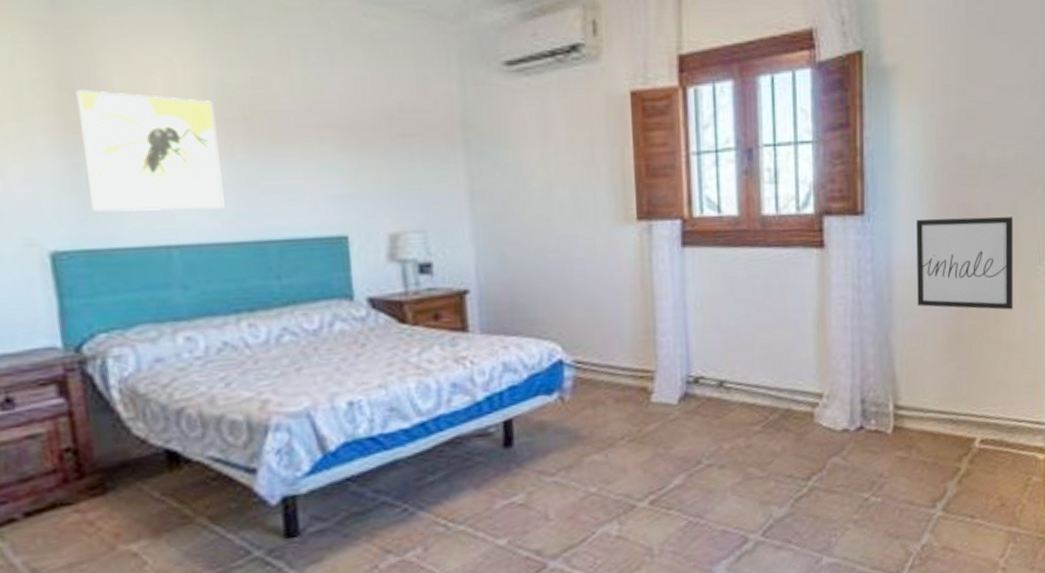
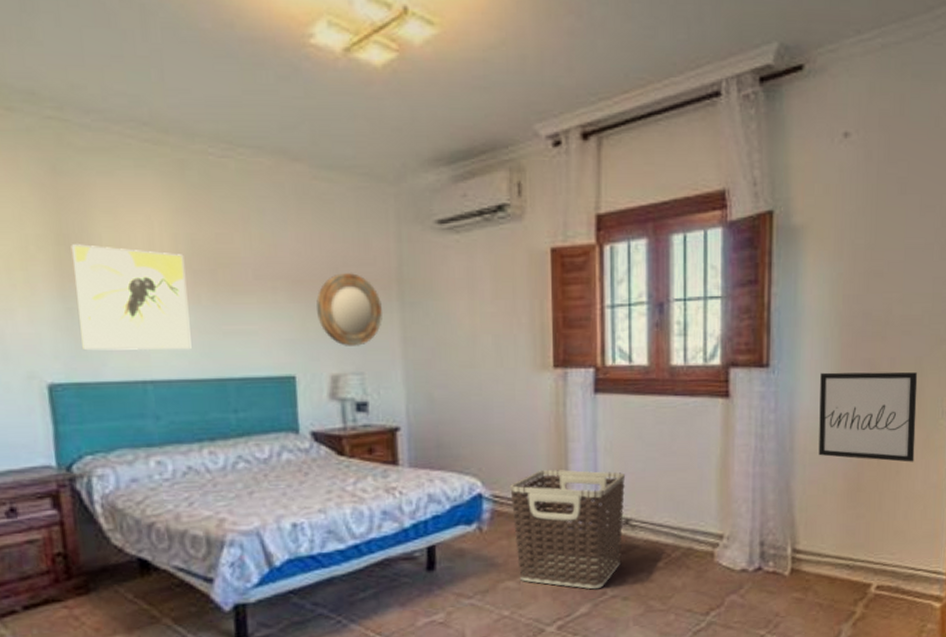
home mirror: none [370,120,446,202] -> present [316,273,382,346]
clothes hamper: none [593,330,718,459] -> present [510,469,626,590]

